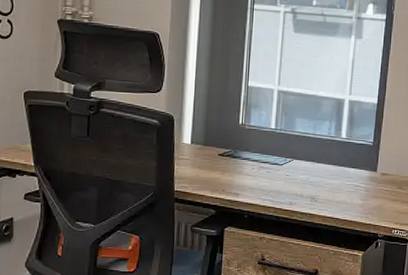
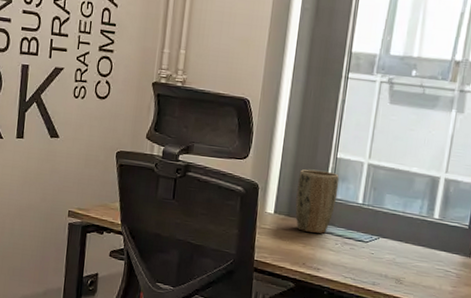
plant pot: none [210,98,251,160] -> present [295,169,339,234]

